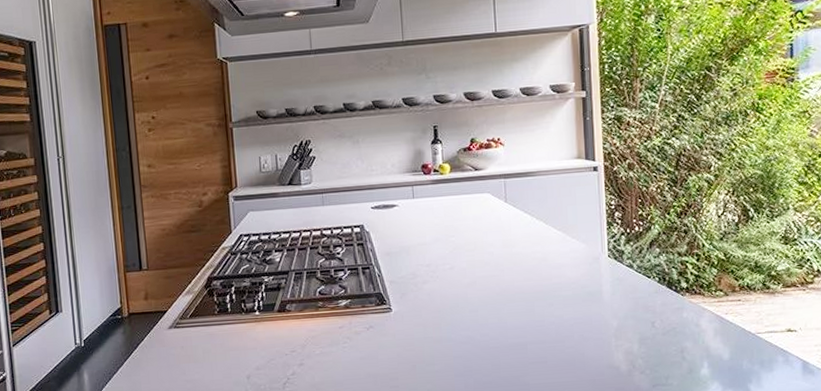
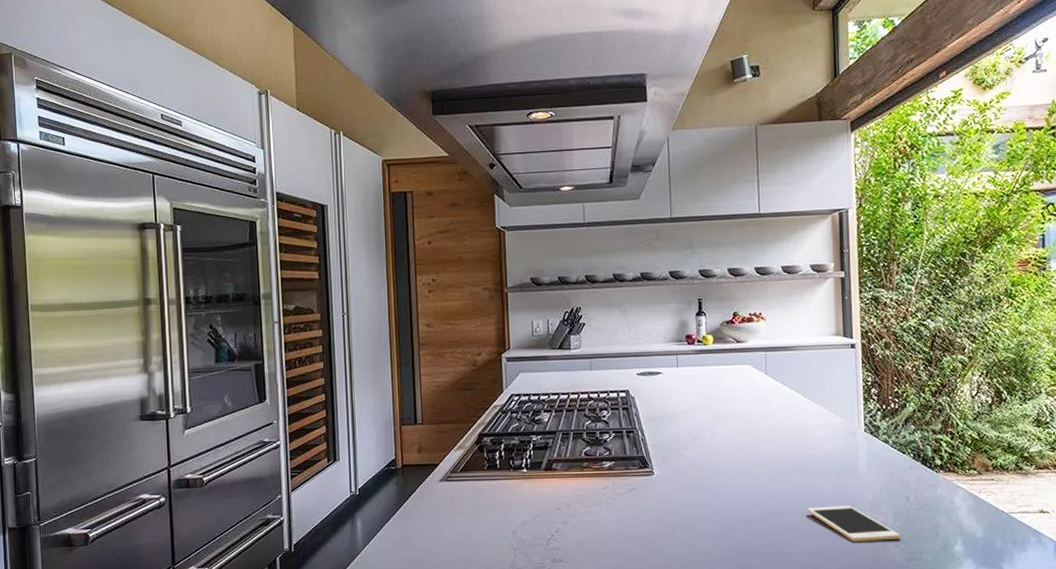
cell phone: none [551,333,646,371] -> present [807,506,900,542]

